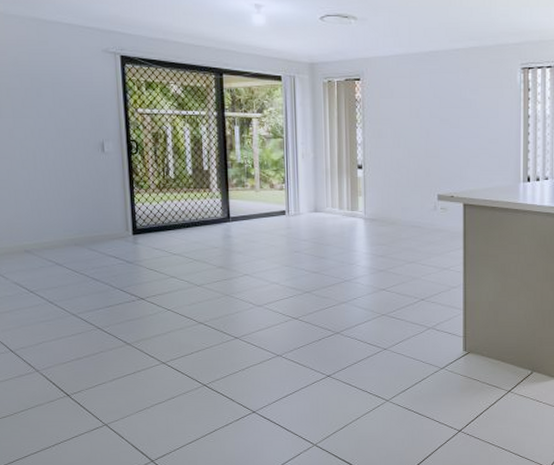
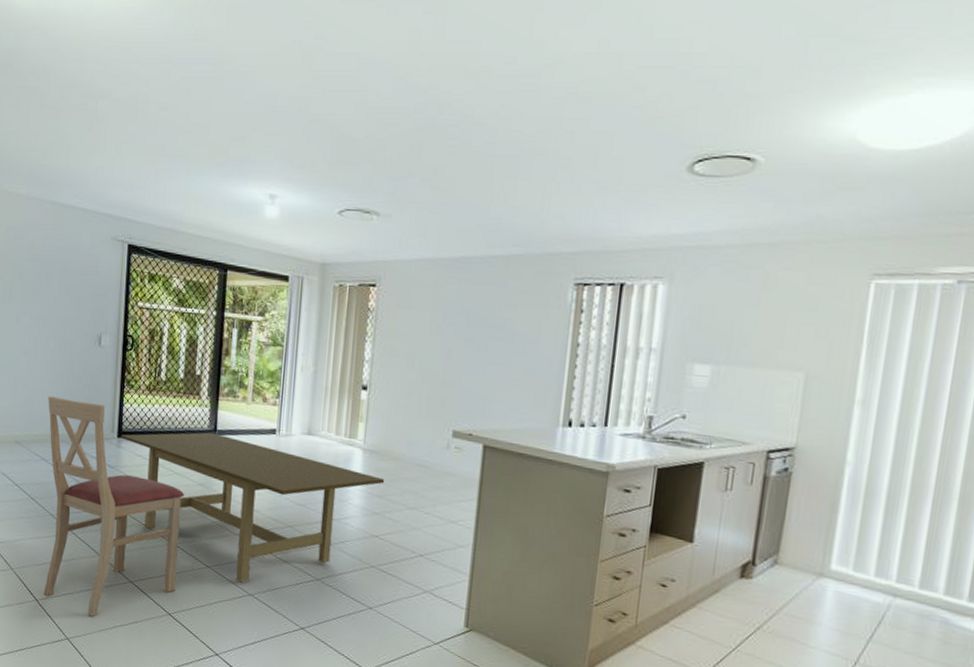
chair: none [55,204,208,401] -> present [43,396,184,617]
dining table: none [135,220,386,347] -> present [120,432,385,583]

